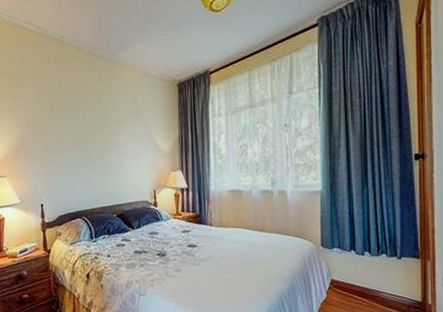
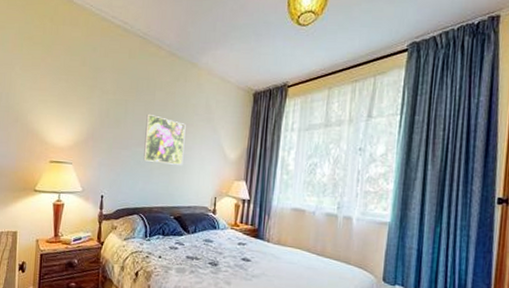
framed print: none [75,117,118,164] -> present [143,115,186,165]

